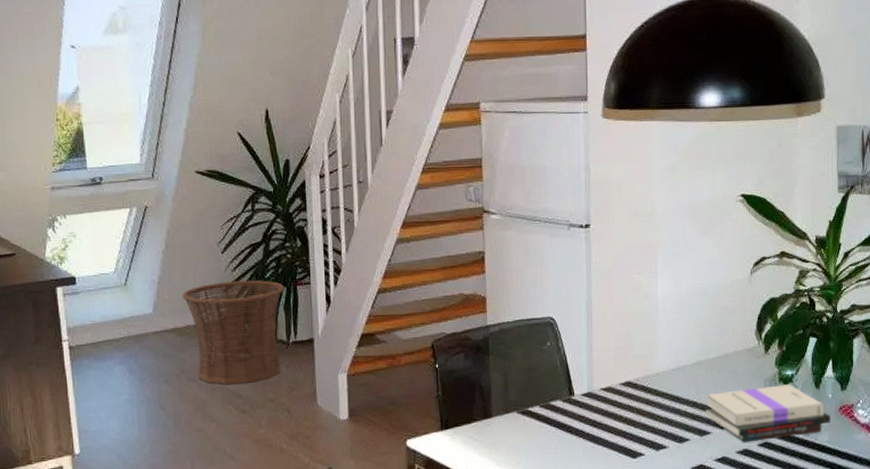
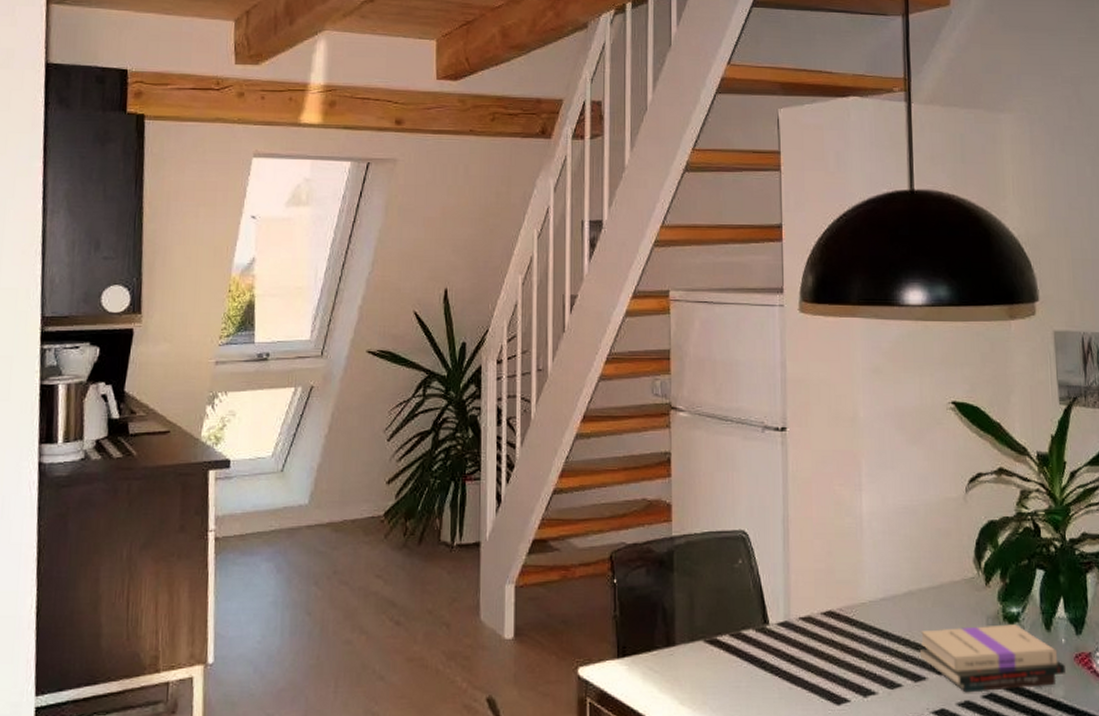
basket: present [182,280,285,385] -> none [342,472,453,590]

